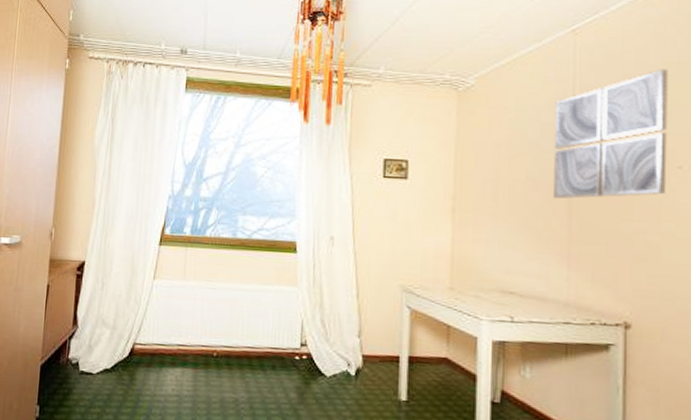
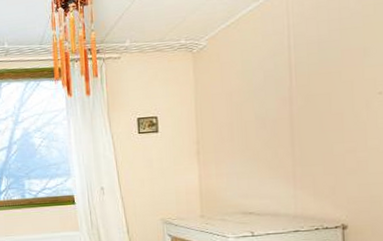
wall art: present [554,69,668,200] -> none [275,11,370,133]

